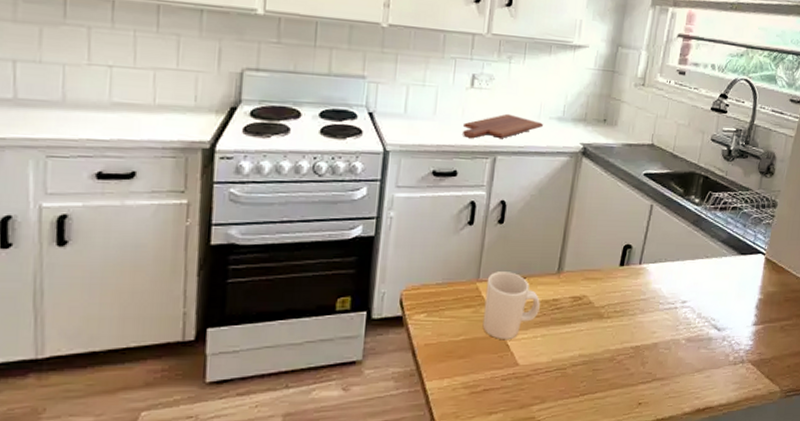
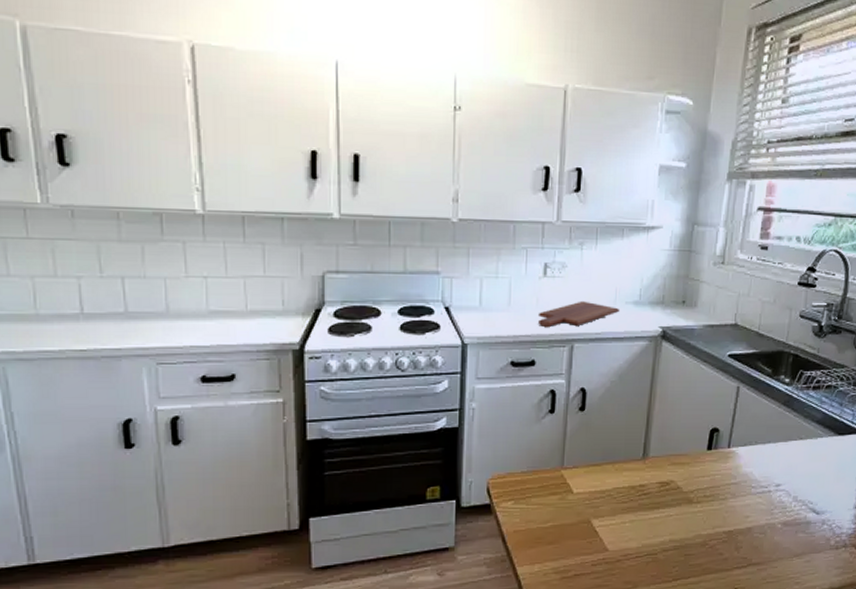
mug: present [482,272,540,340] -> none [569,458,627,526]

